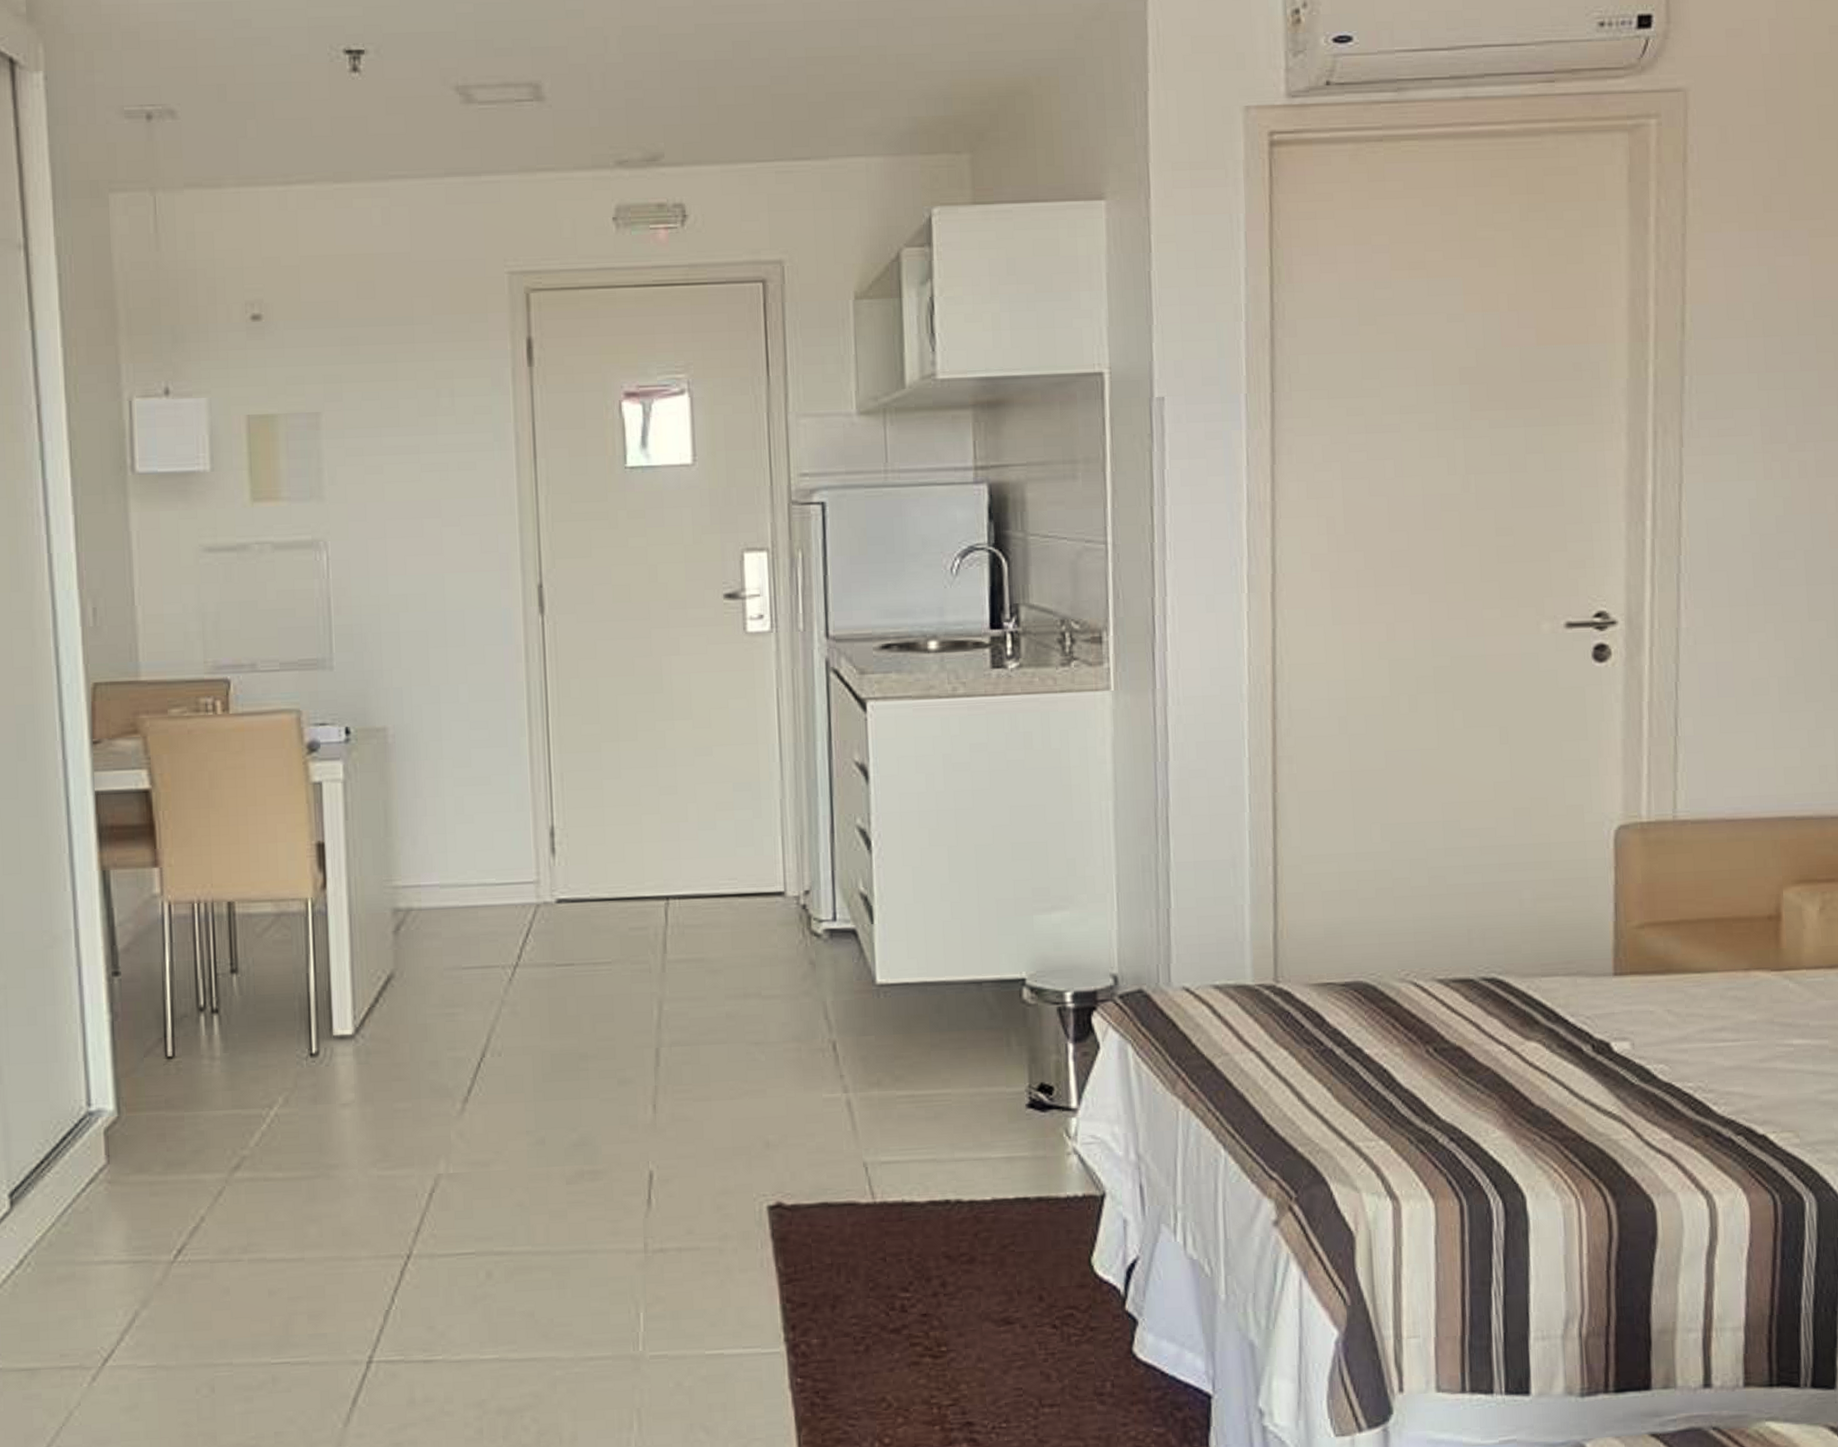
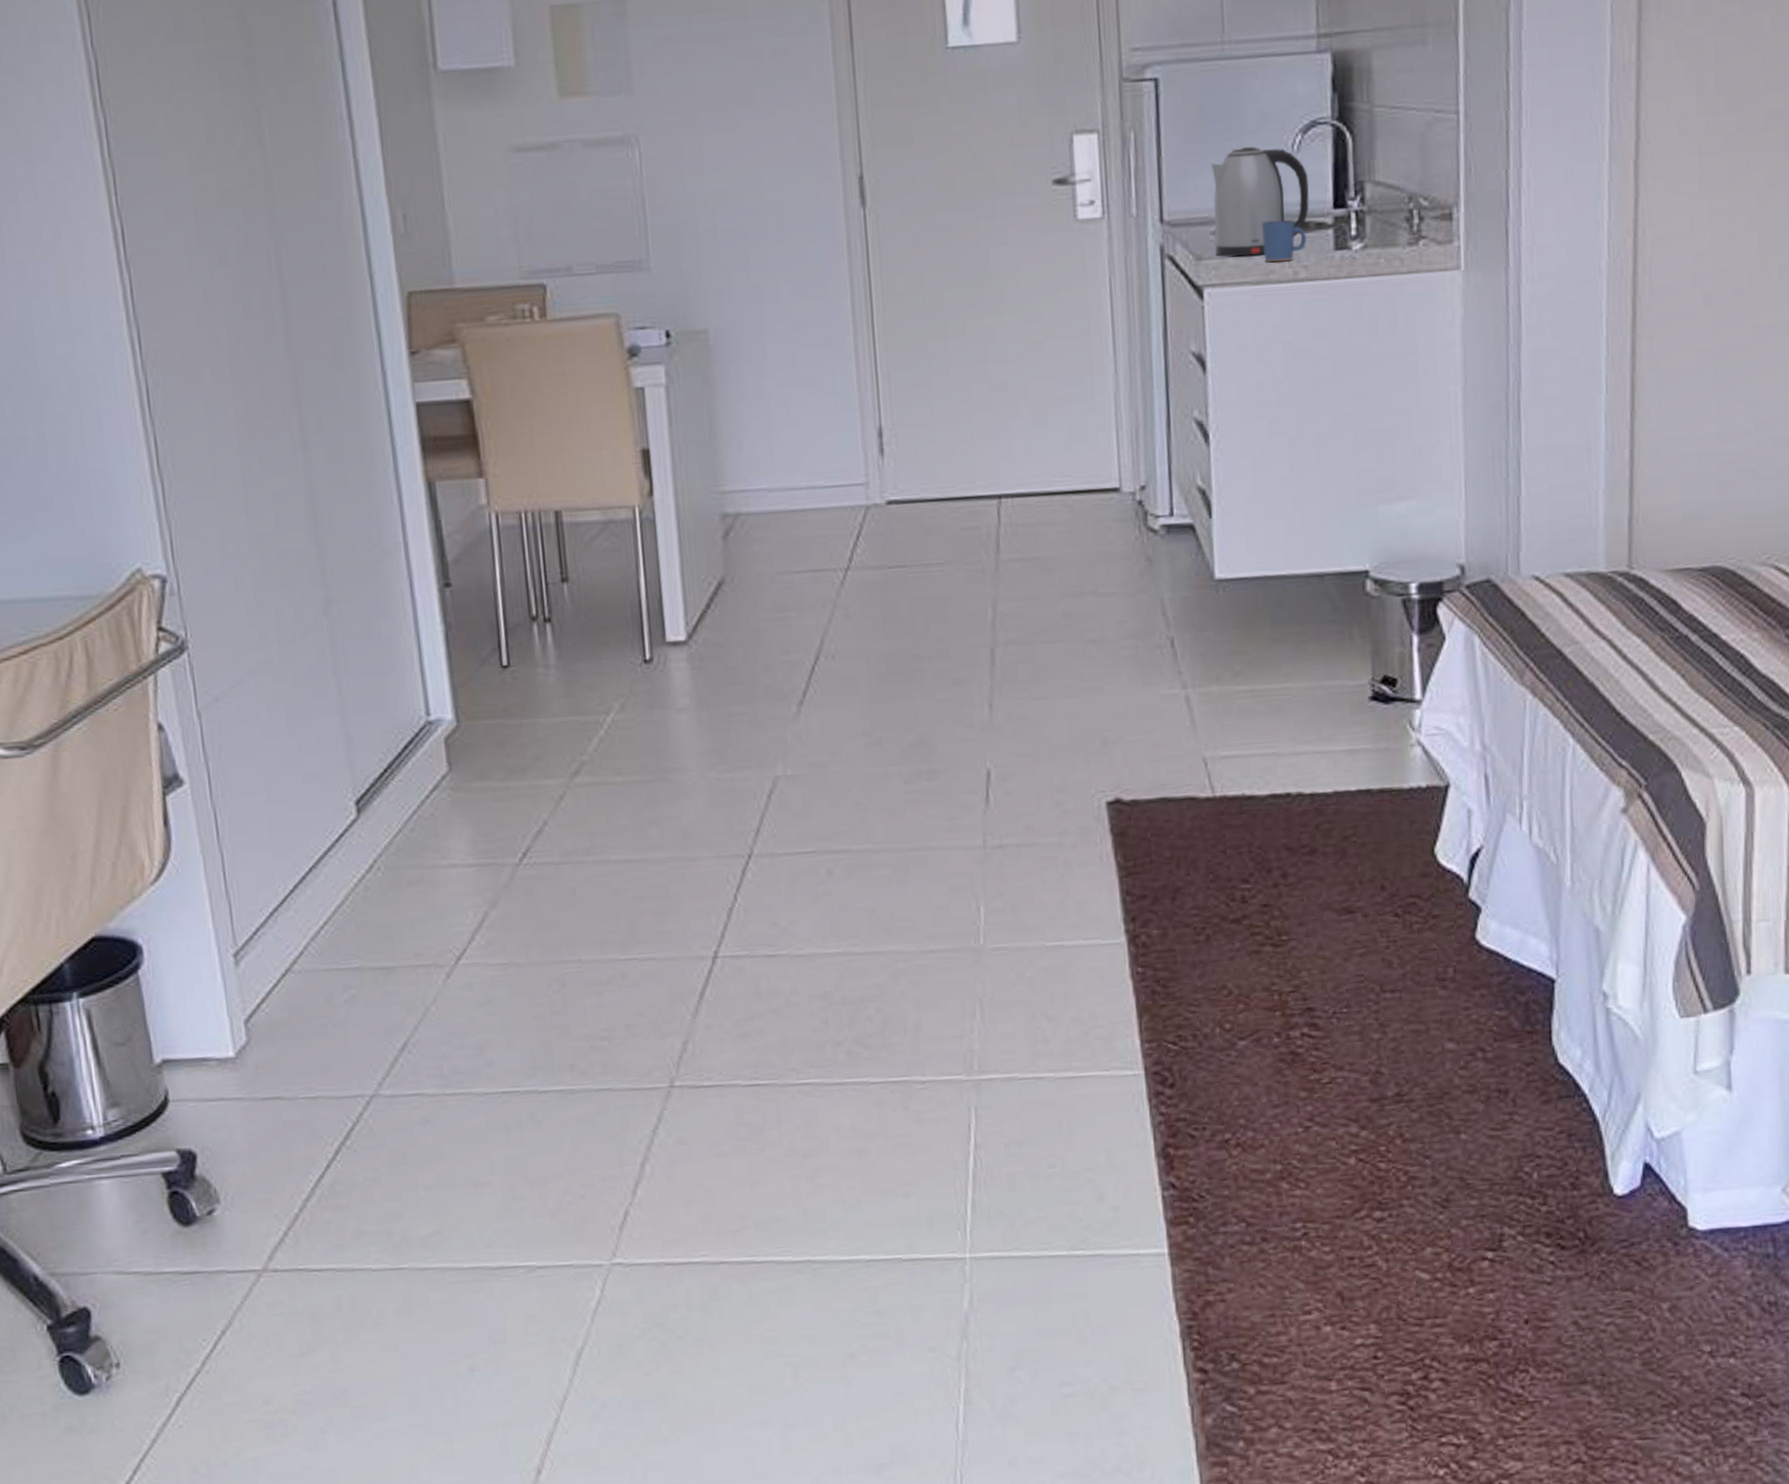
kettle: none [875,568,967,672] -> present [1212,146,1309,257]
mug: none [922,638,965,678] -> present [1262,220,1306,263]

